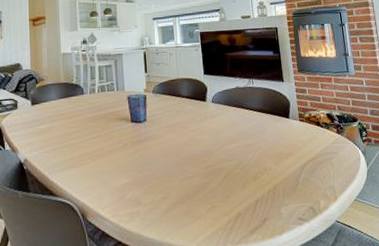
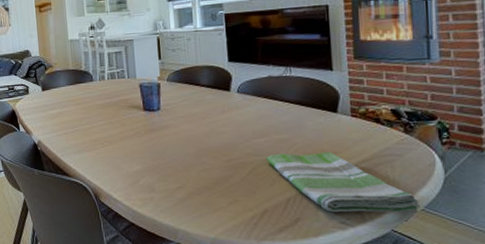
dish towel: none [237,154,354,210] -> present [266,152,421,214]

